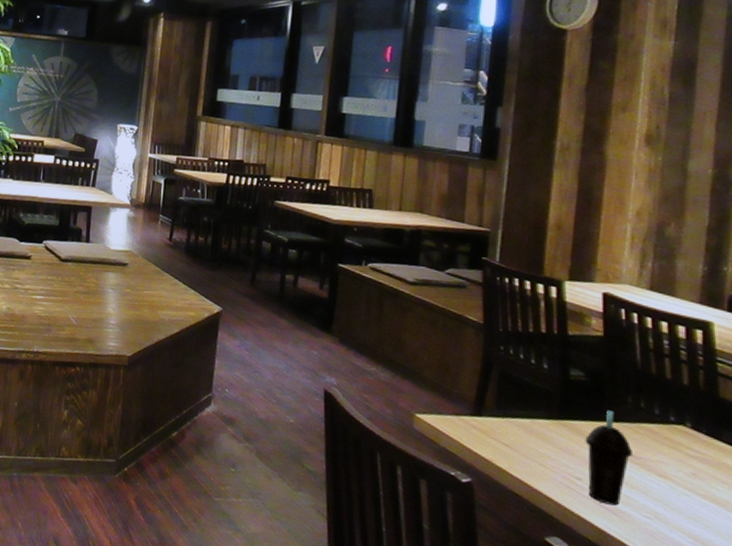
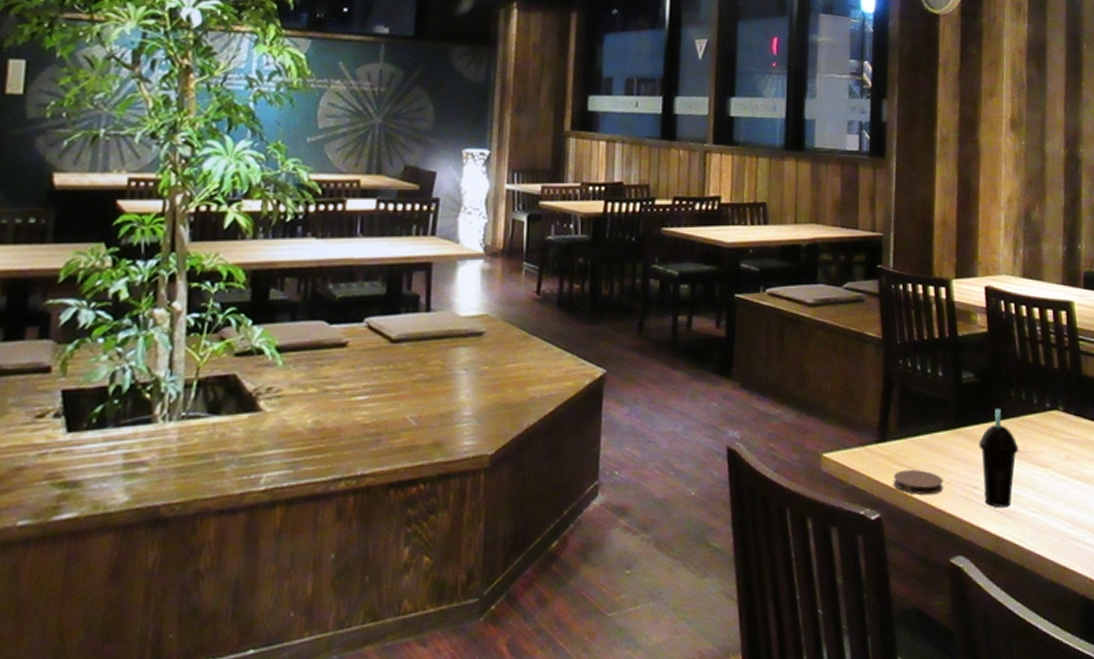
coaster: none [486,445,542,475] -> present [893,469,943,496]

